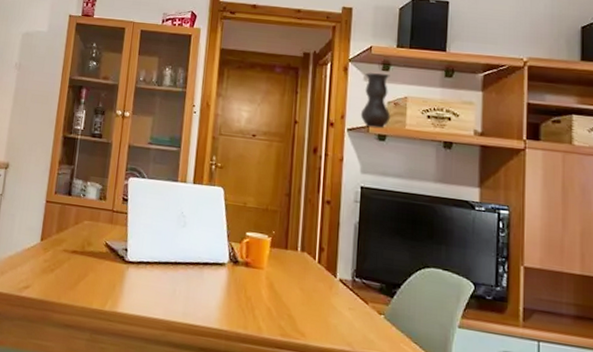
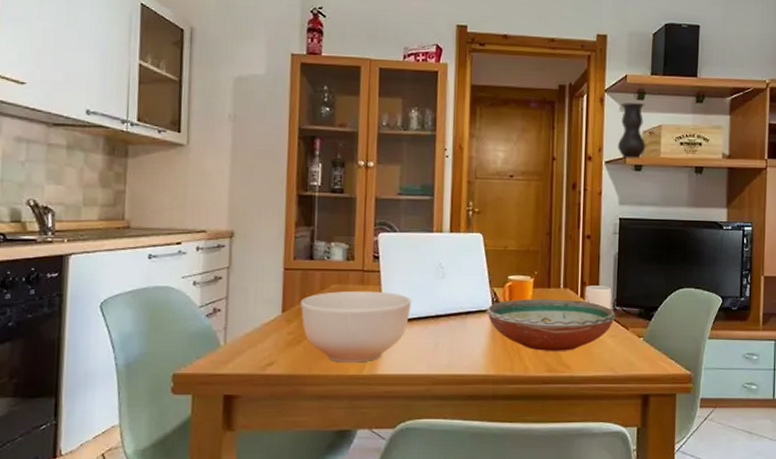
bowl: none [56,227,154,298] -> present [300,290,412,363]
decorative bowl: none [222,256,355,318] -> present [486,298,616,351]
mug: none [322,252,352,280] -> present [584,285,613,310]

